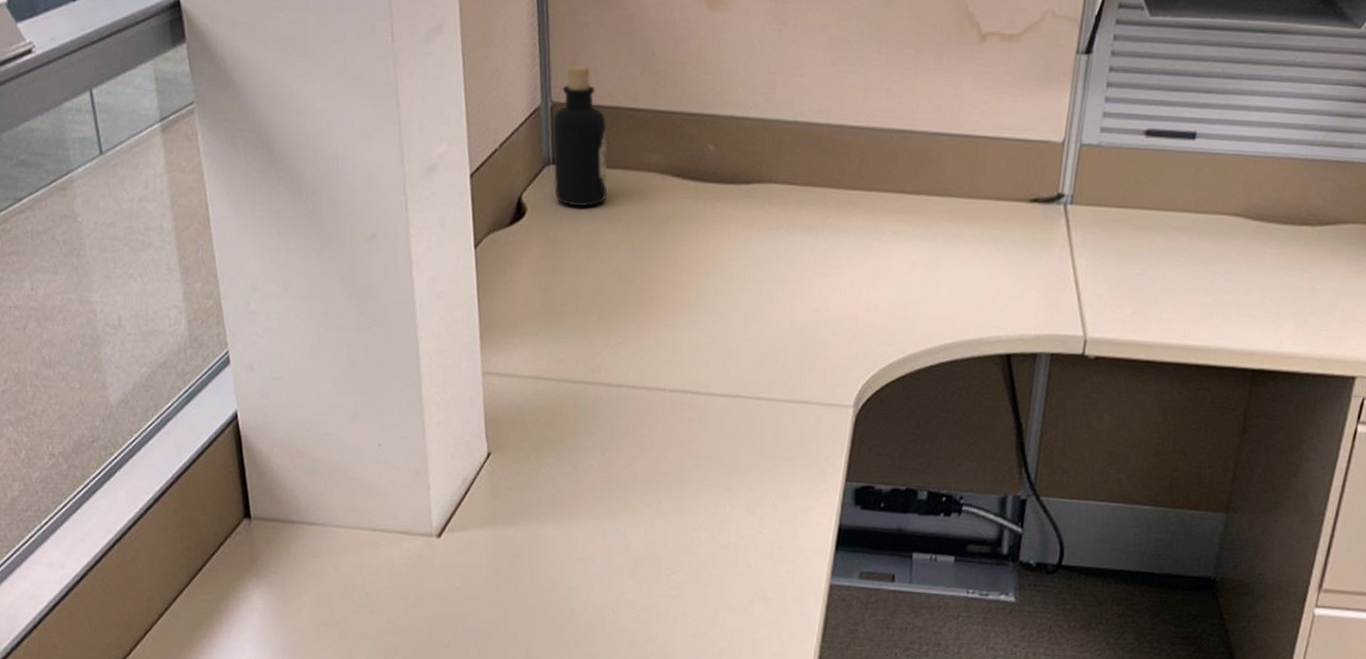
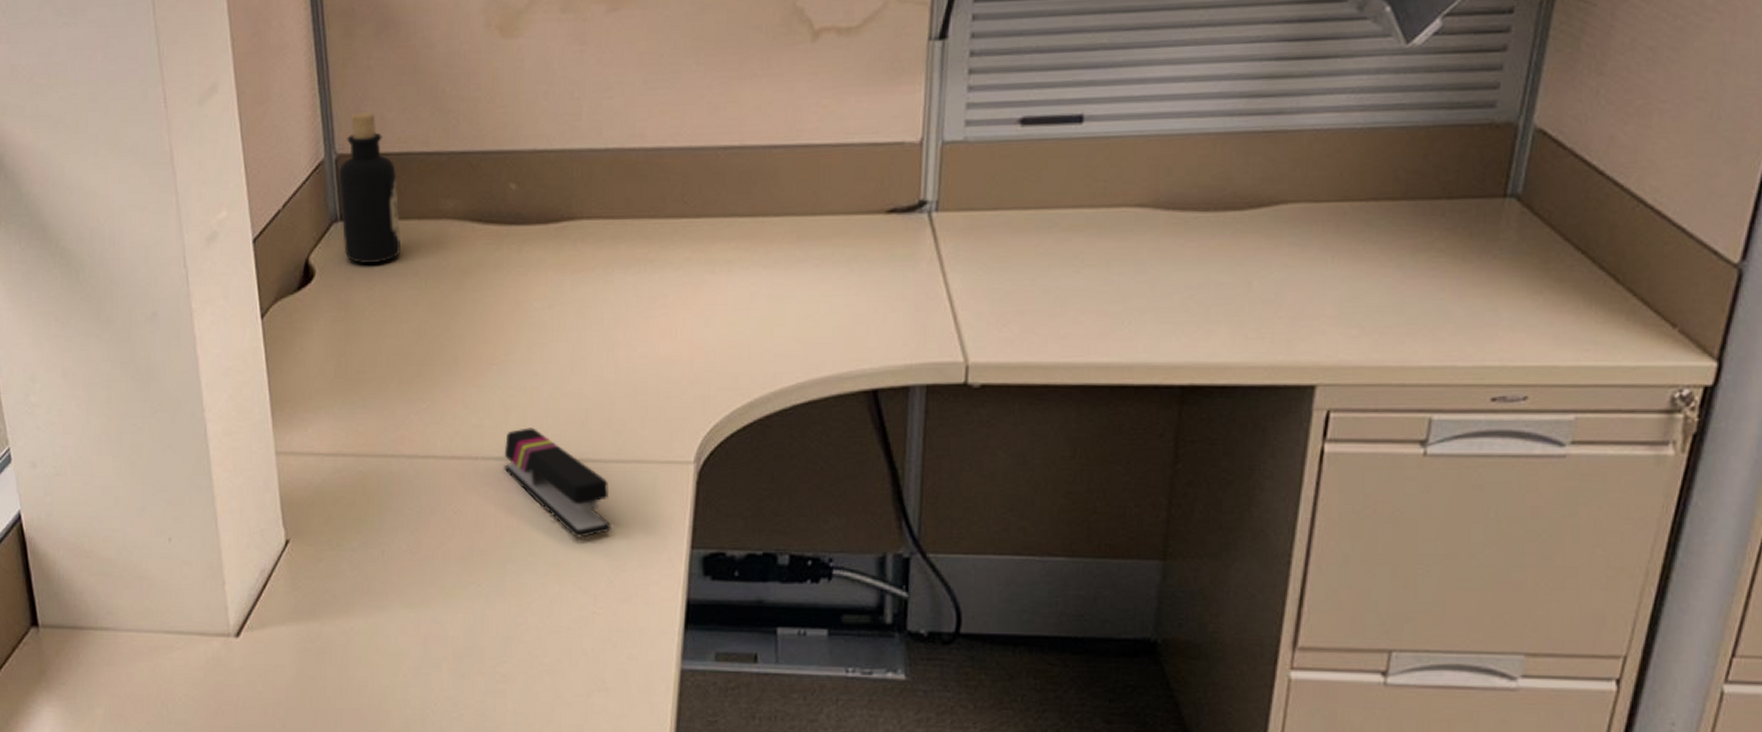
stapler: none [688,366,779,466] -> present [504,427,611,538]

